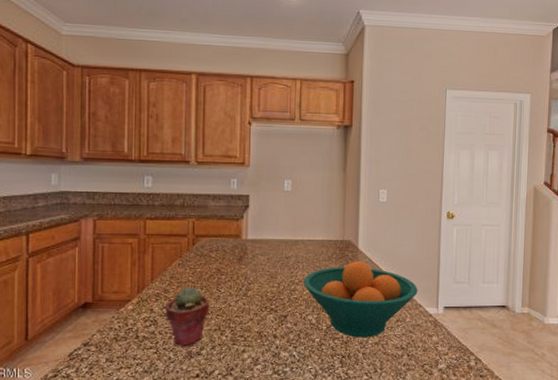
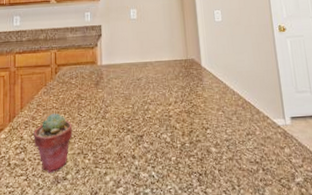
fruit bowl: present [303,261,418,338] -> none [155,78,263,154]

